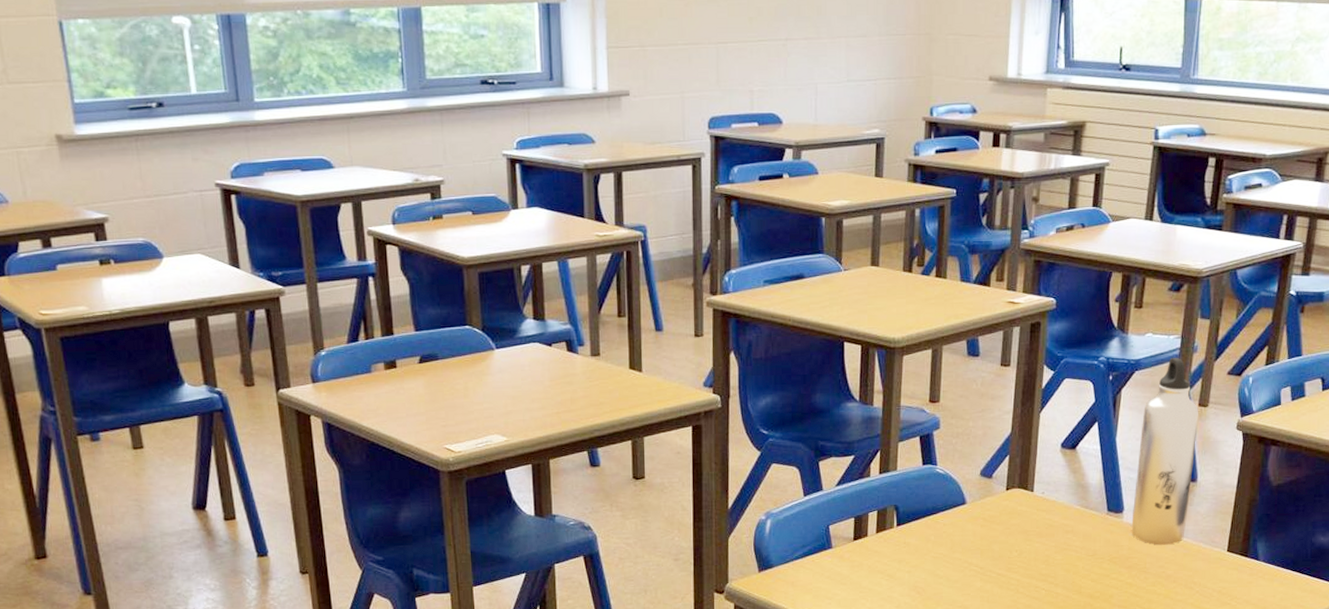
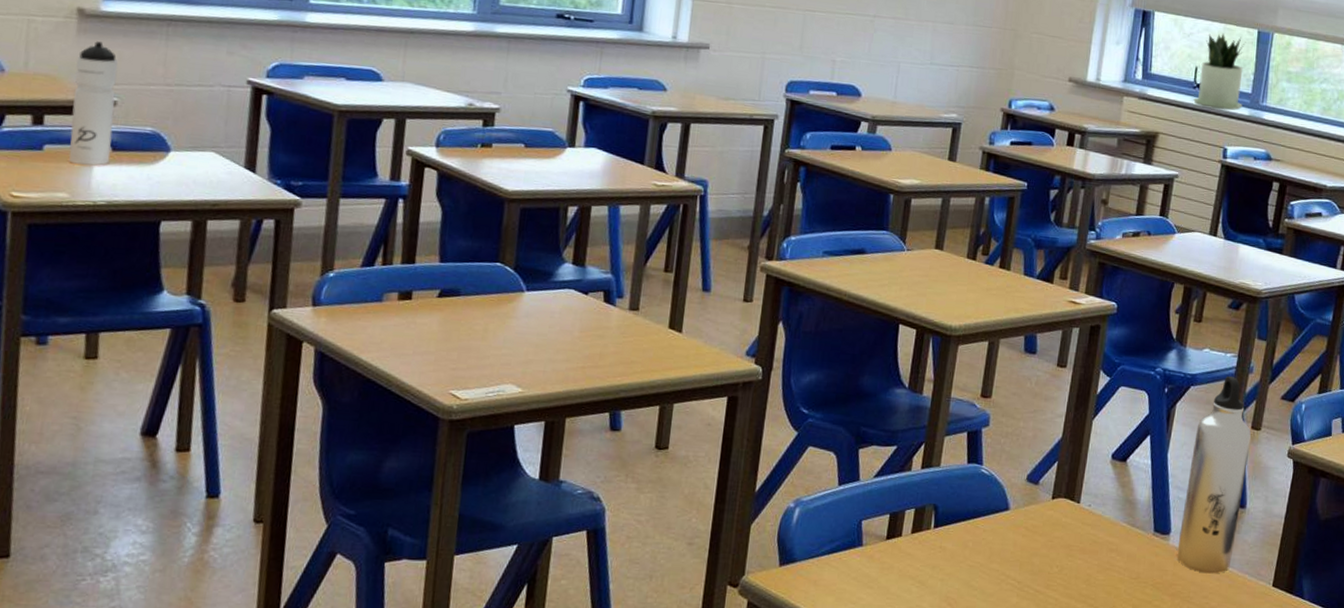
water bottle: none [65,164,115,279] -> present [68,41,118,166]
planter: none [1120,7,1173,91] -> present [1193,33,1246,111]

